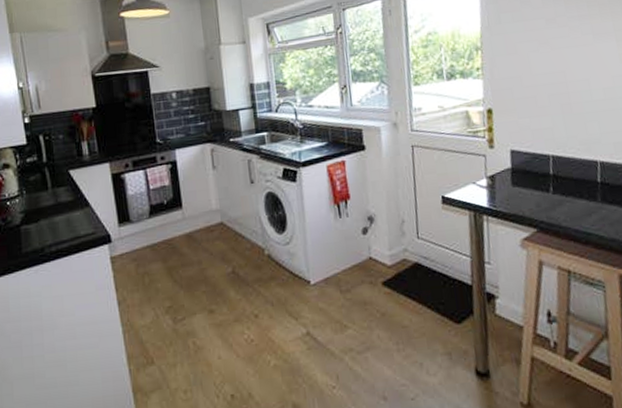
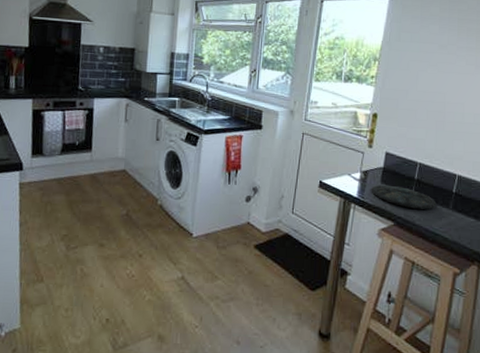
plate: none [502,185,582,210] -> present [371,184,437,210]

